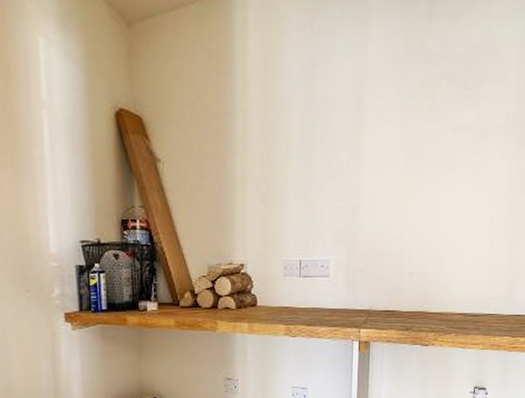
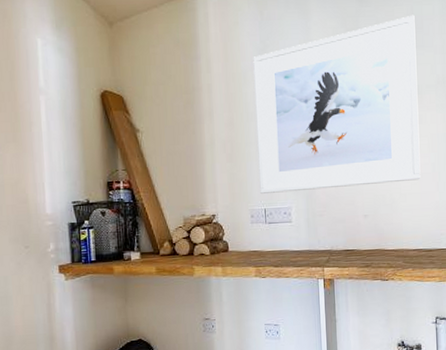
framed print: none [296,37,490,243] -> present [253,15,421,194]

